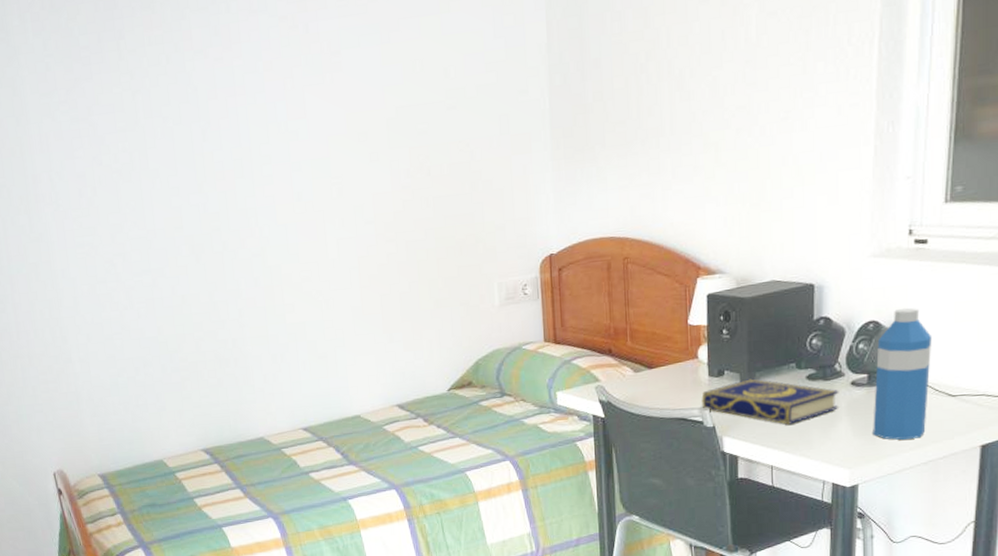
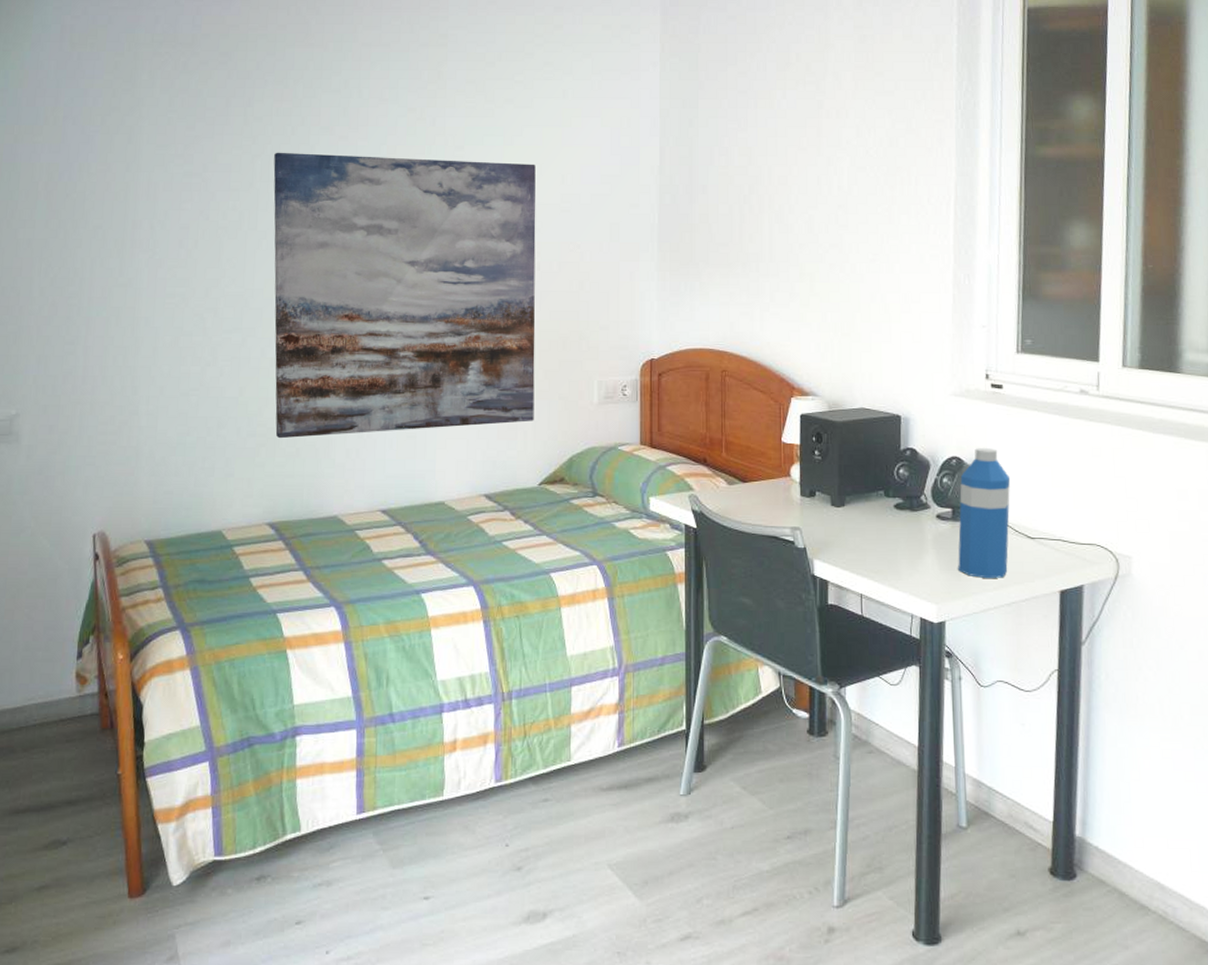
wall art: none [153,60,438,371] -> present [273,152,536,439]
book: present [701,378,839,425] -> none [793,502,925,553]

